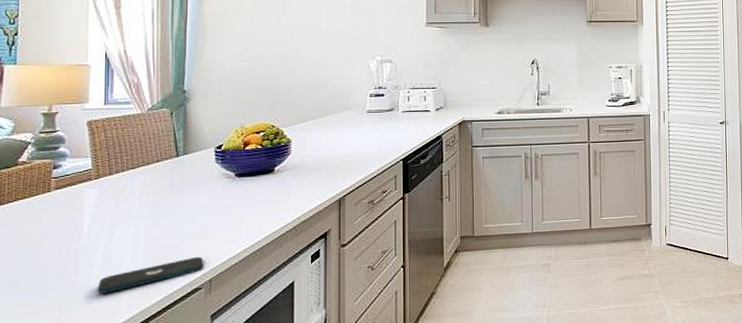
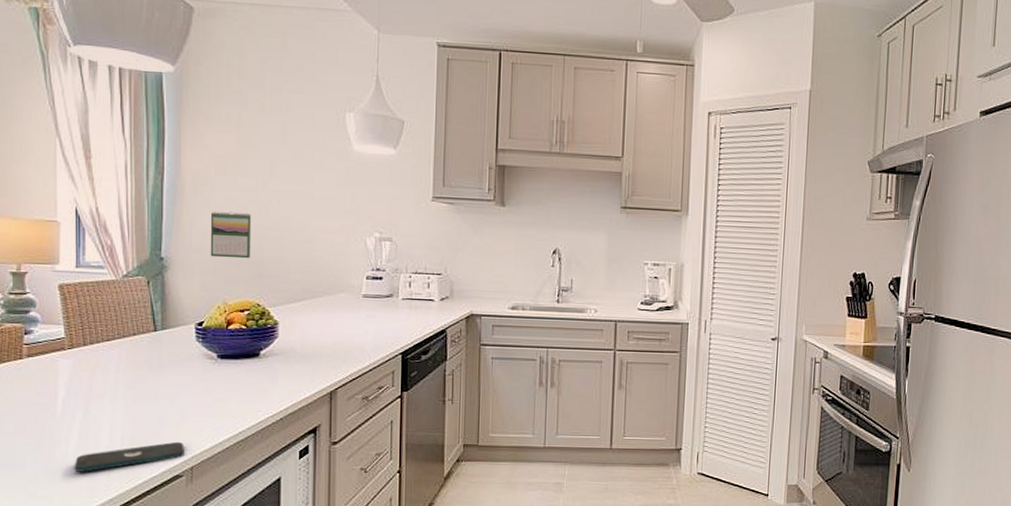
calendar: none [229,46,266,87] -> present [210,211,252,259]

